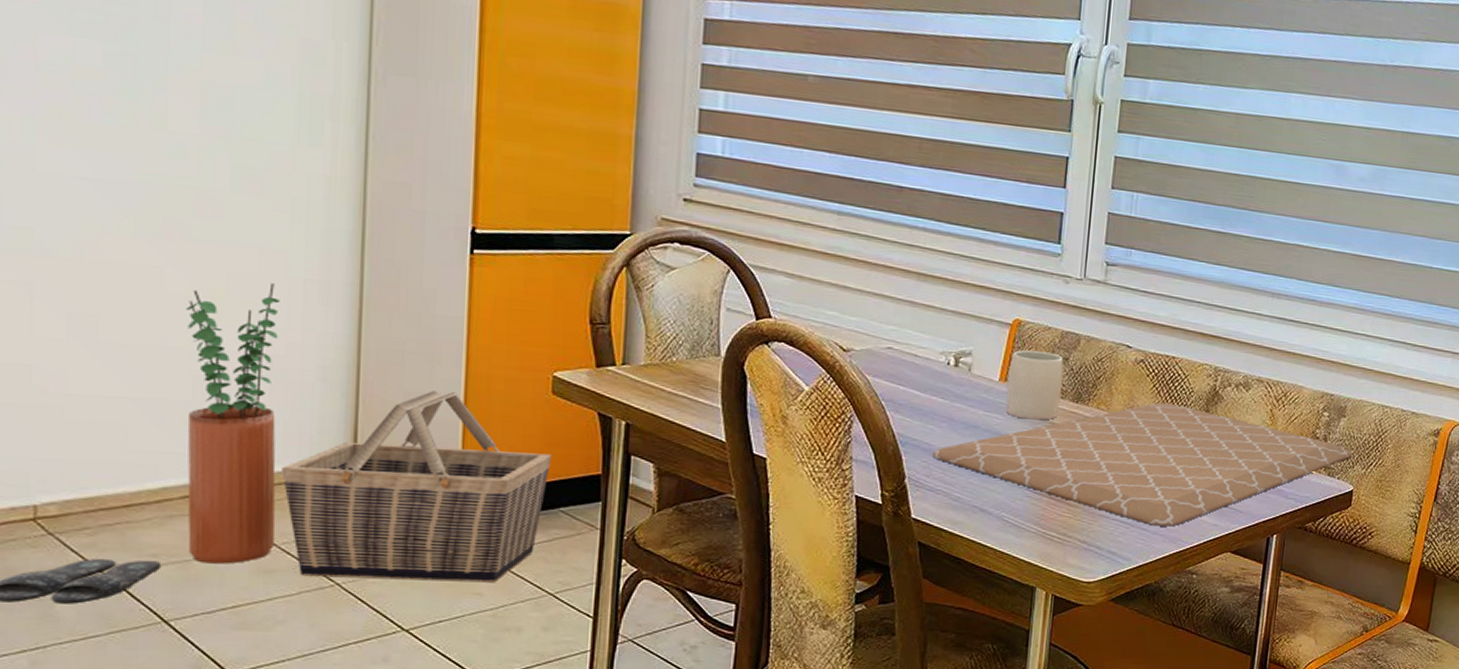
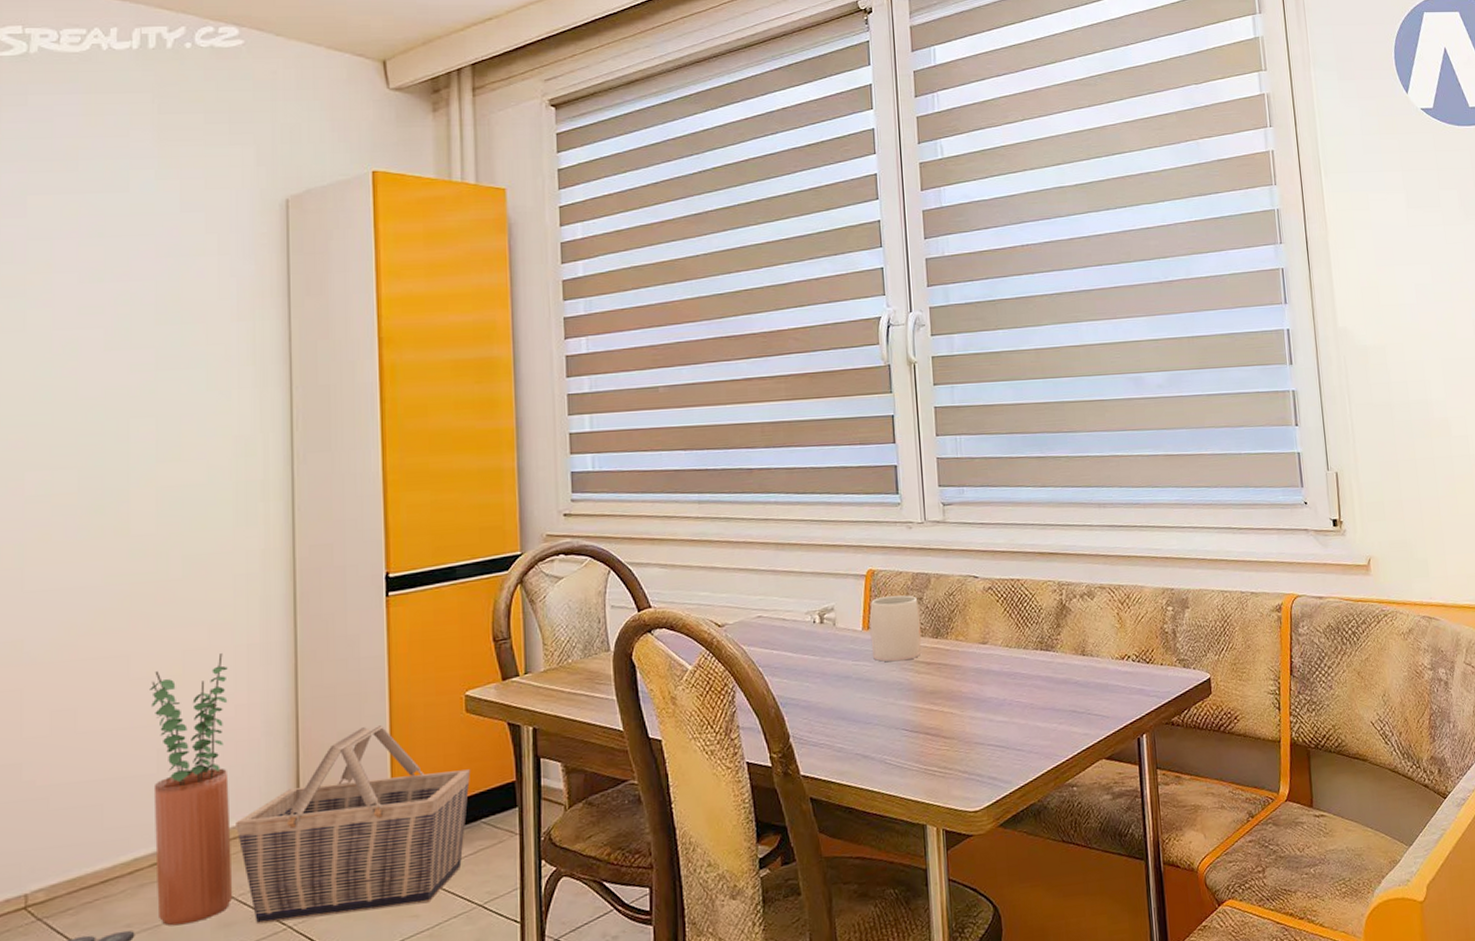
placemat: present [932,402,1353,527] -> none [812,623,1203,745]

